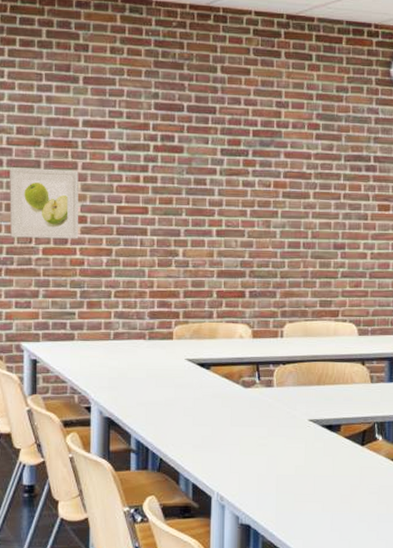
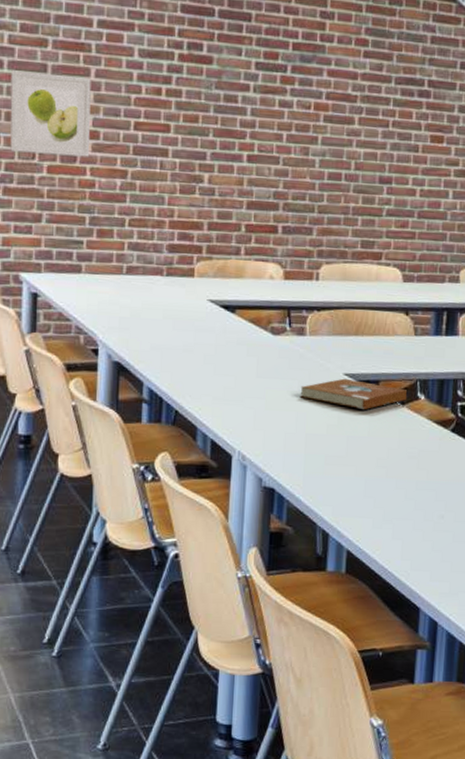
book: none [270,424,367,451] -> present [300,378,407,409]

